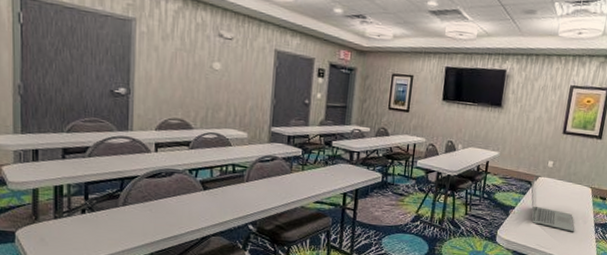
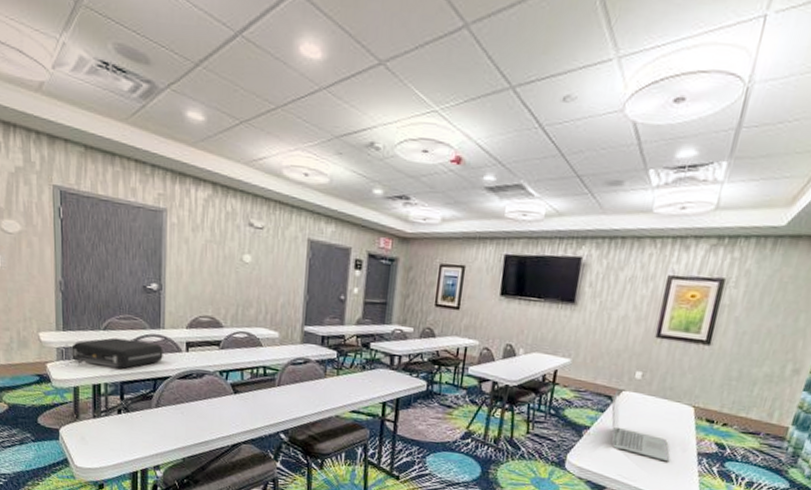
briefcase: none [31,140,131,170] -> present [71,338,163,369]

